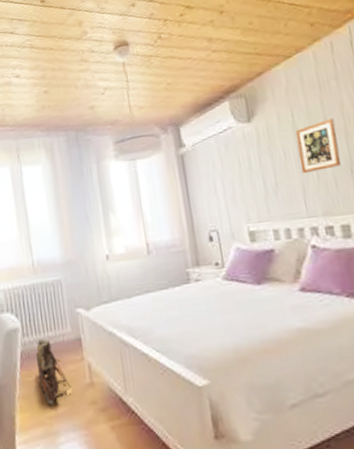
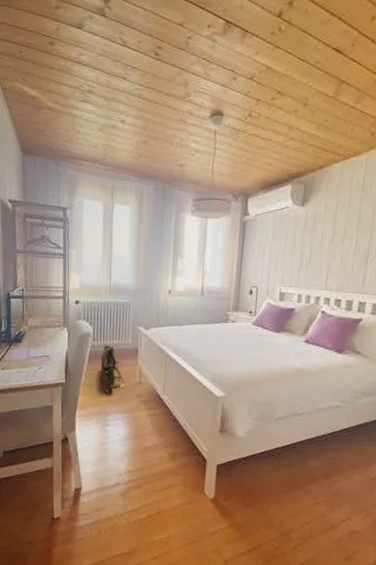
picture frame: present [295,118,341,173] -> none [331,217,366,256]

